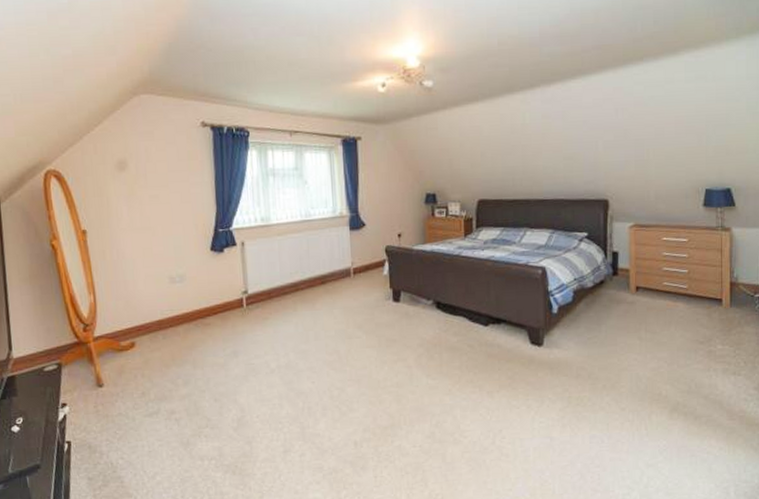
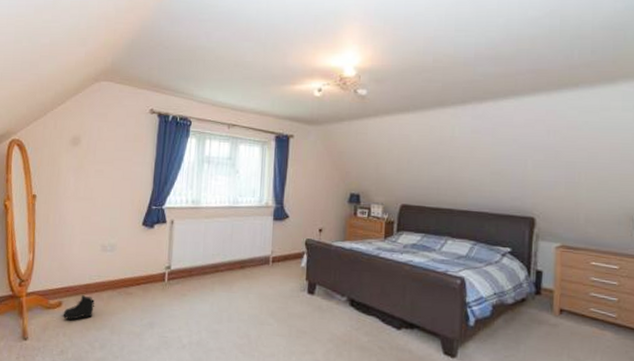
boots: none [138,332,172,360] -> present [63,295,95,320]

